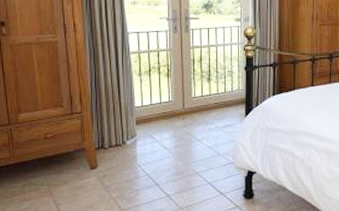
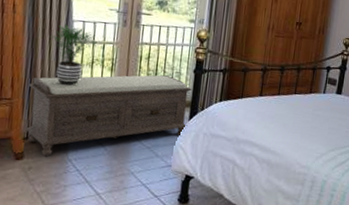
bench: none [95,75,245,163] -> present [26,75,192,156]
potted plant: none [108,37,152,94] -> present [49,24,97,86]

